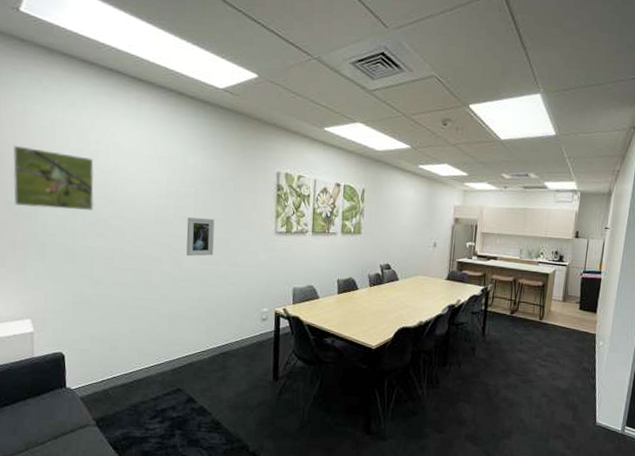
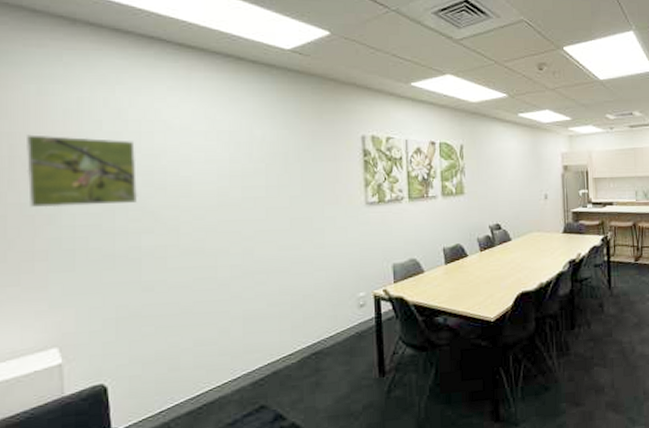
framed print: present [186,217,215,257] -> none [258,196,294,244]

